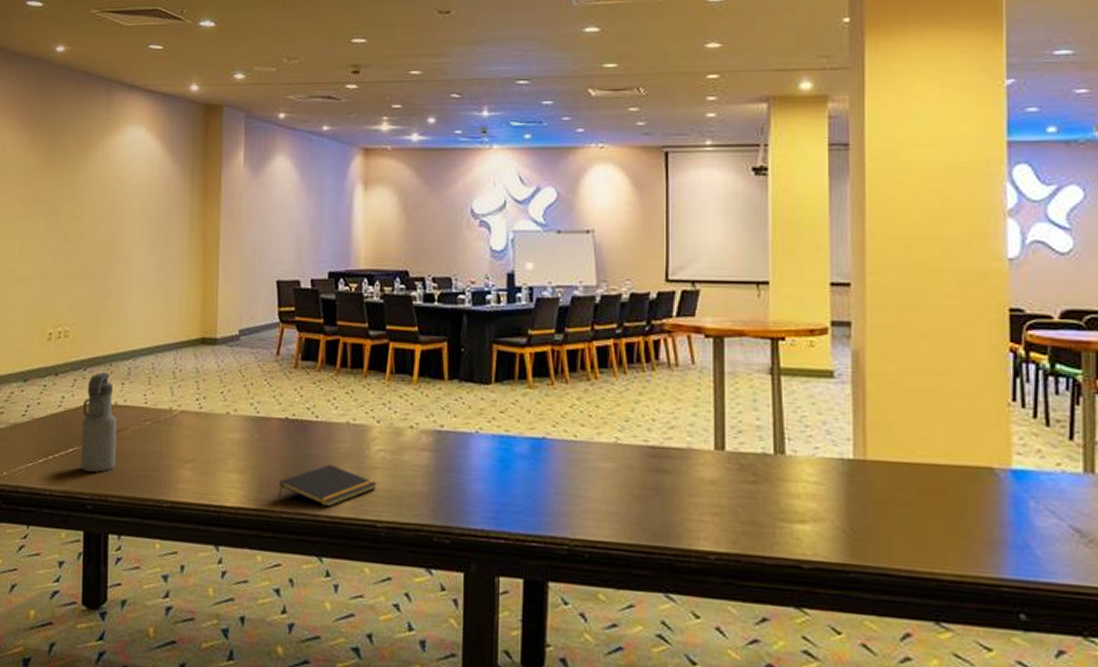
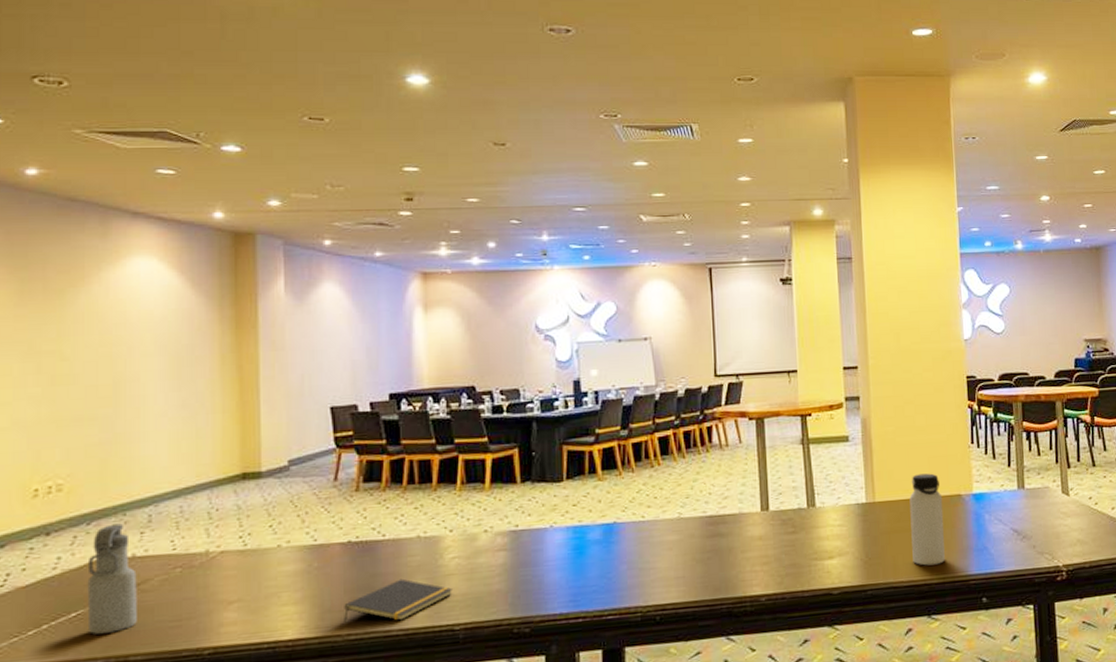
water bottle: none [915,432,966,557] -> present [909,473,945,566]

